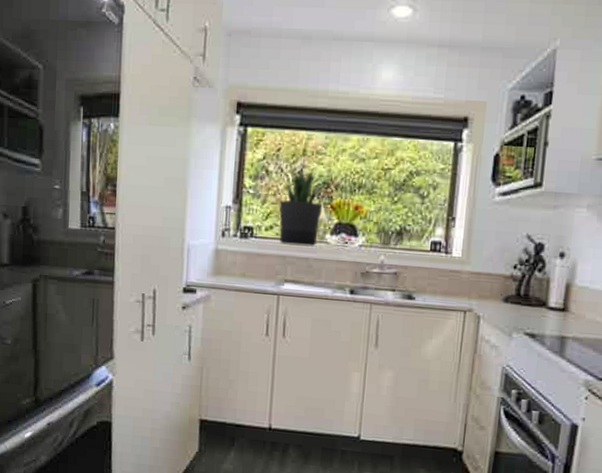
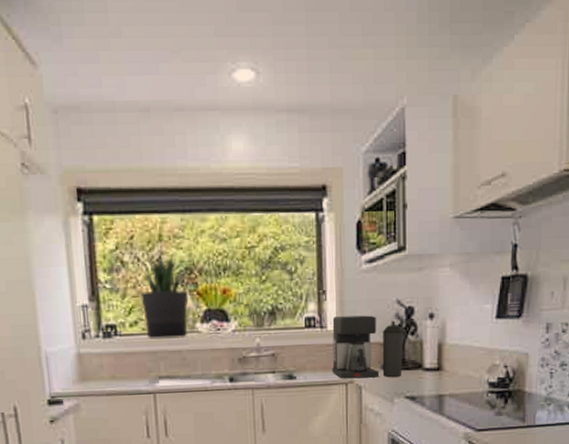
coffee maker: none [452,244,504,310] -> present [332,315,380,379]
canister: none [503,255,531,313] -> present [382,321,404,378]

